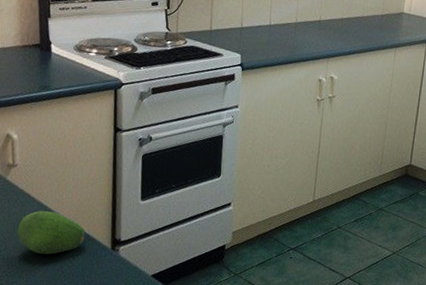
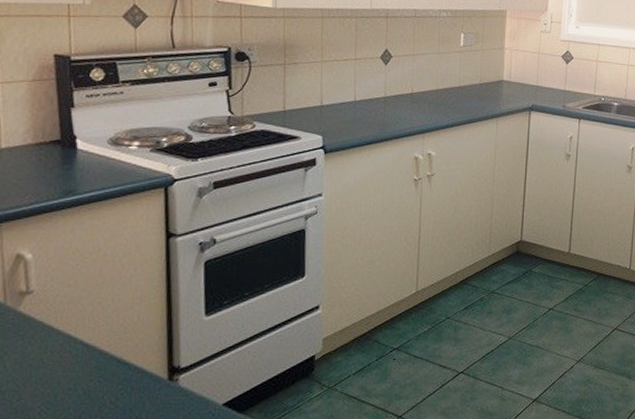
fruit: present [17,210,85,255] -> none [35,343,131,399]

